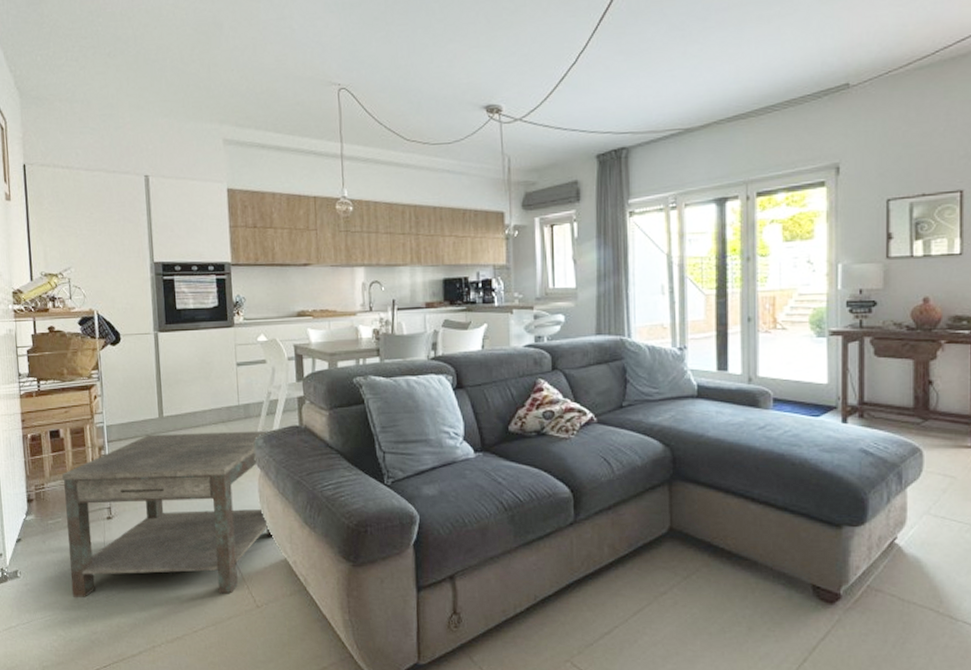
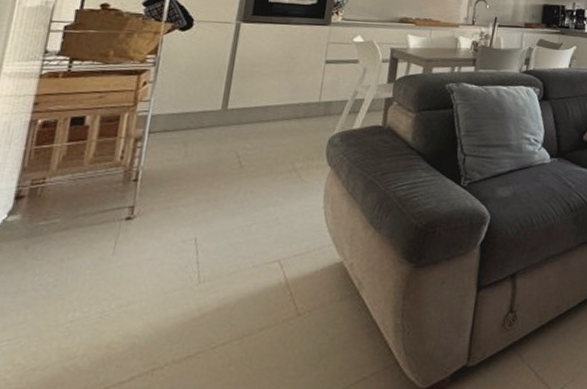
side table: present [61,430,273,597] -> none [50,127,348,315]

